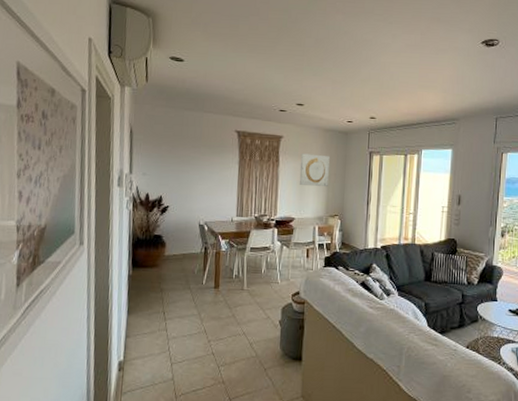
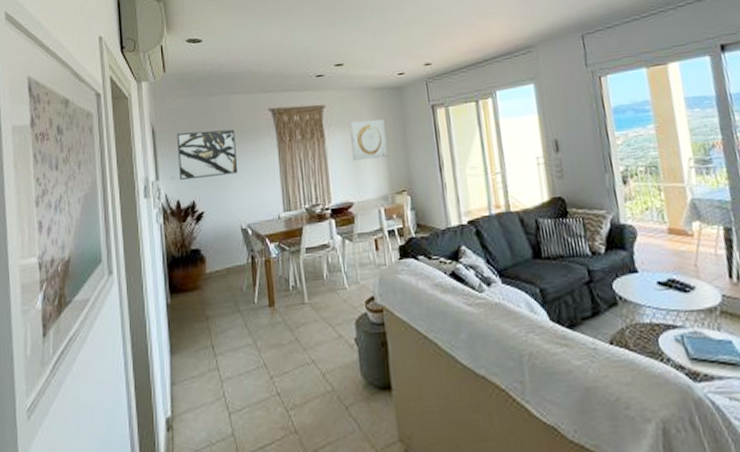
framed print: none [150,137,204,179] -> present [176,129,238,180]

